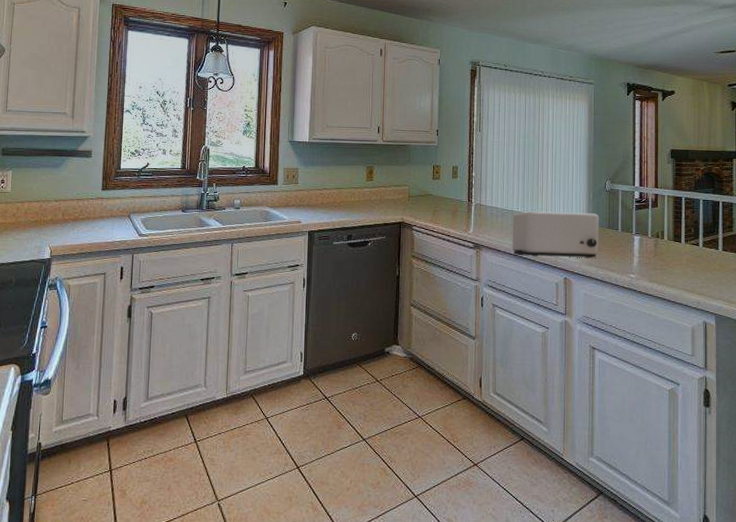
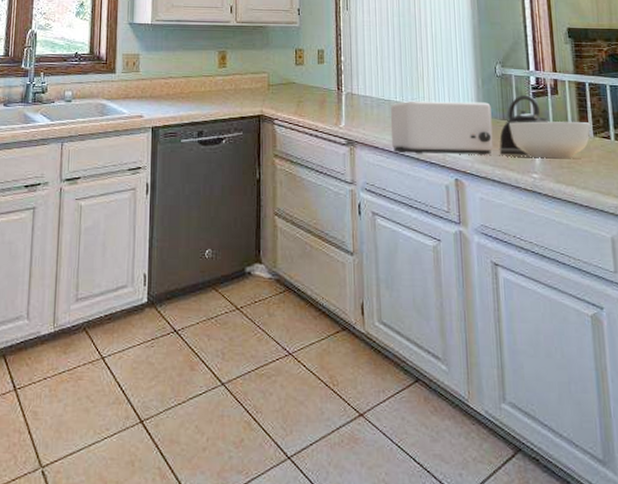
kettle: none [603,207,648,260] -> present [499,94,549,157]
bowl: none [613,230,684,262] -> present [508,121,591,159]

